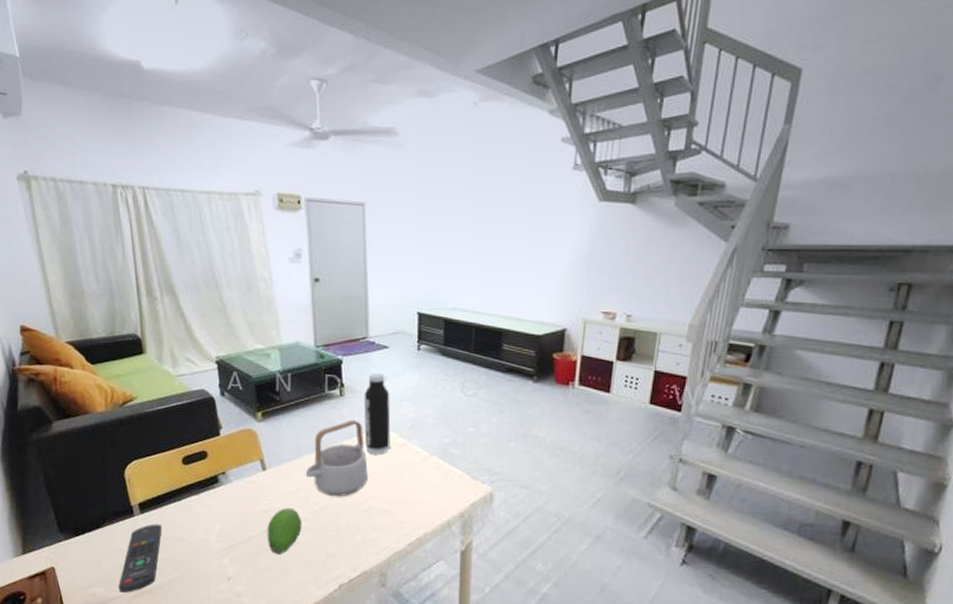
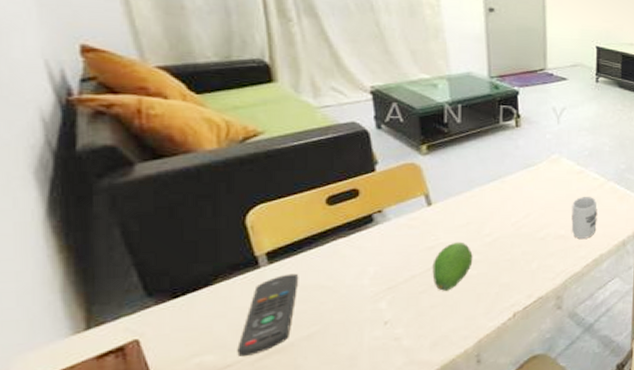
teapot: present [305,419,368,497] -> none [477,150,545,227]
water bottle: present [364,372,391,454] -> none [541,103,568,183]
cup: none [394,471,421,515] -> present [571,197,597,239]

